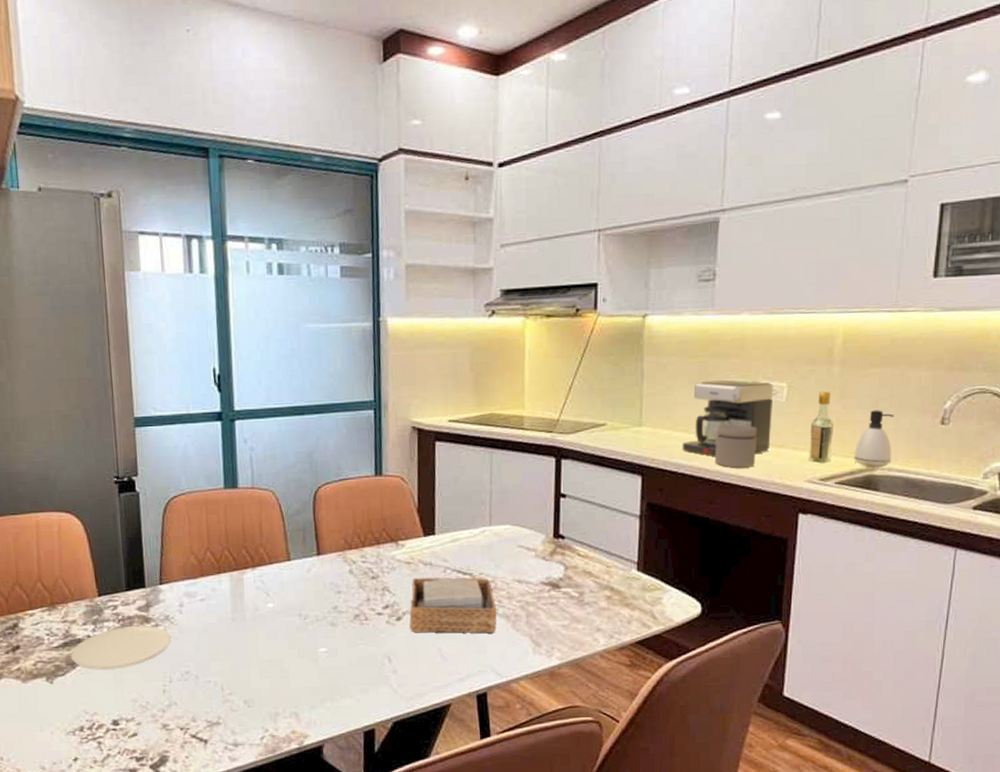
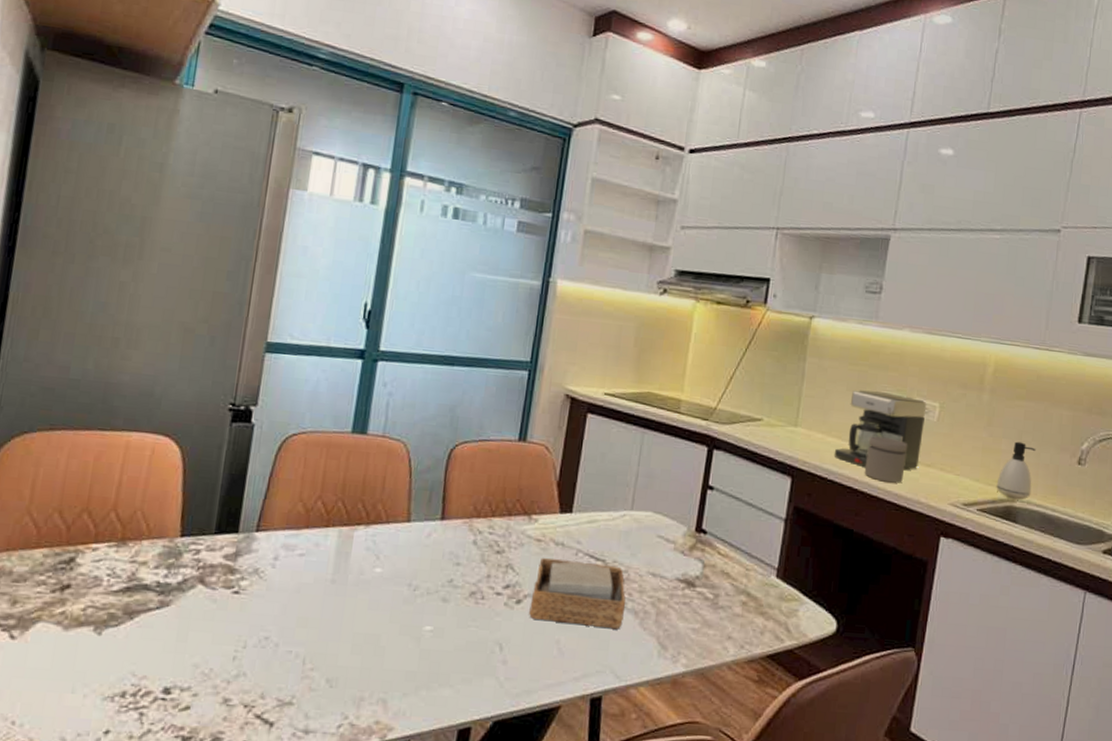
plate: present [71,625,171,670] -> none [131,575,257,625]
bottle: present [809,391,833,463] -> none [954,416,979,488]

